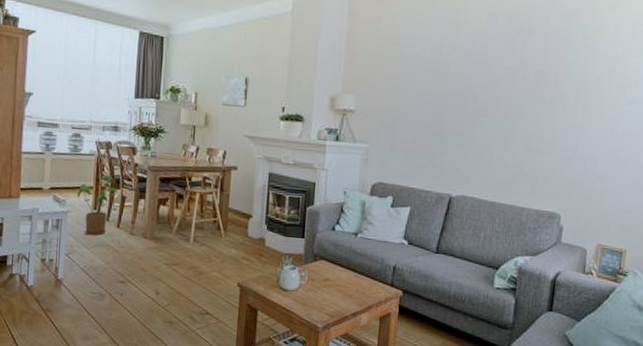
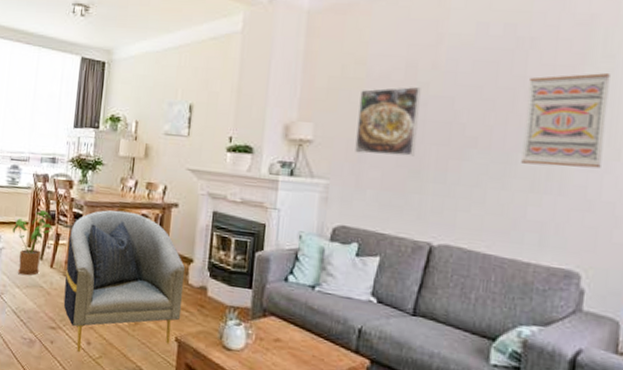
armchair: none [131,173,245,301] -> present [63,210,186,352]
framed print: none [390,65,444,124] -> present [355,86,421,156]
wall art: none [520,57,586,133] -> present [521,73,610,169]

